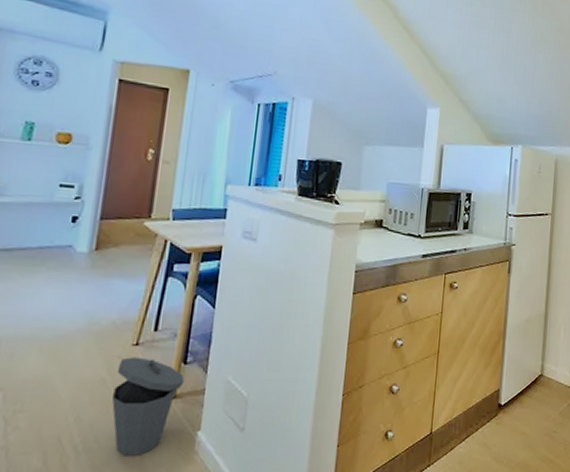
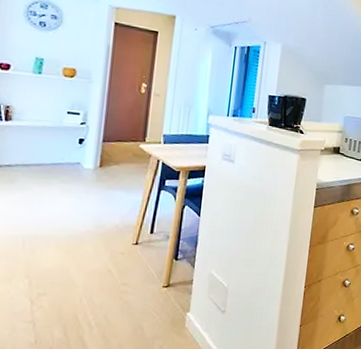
trash can: present [111,357,185,456] -> none [117,254,176,330]

